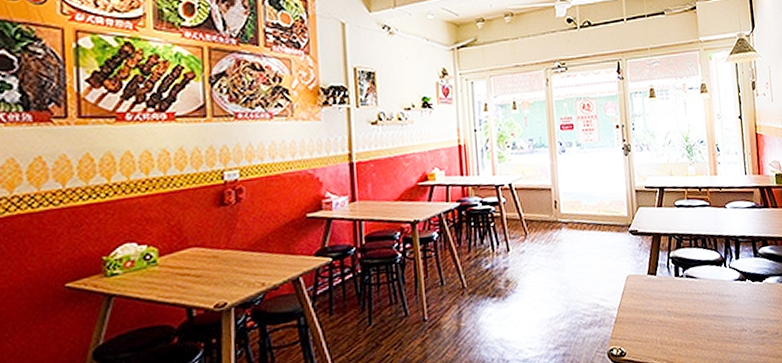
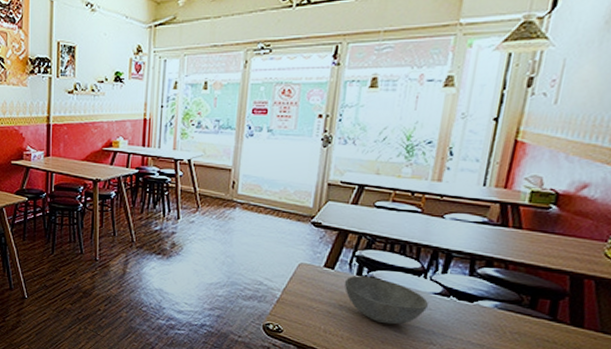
bowl: none [667,275,733,321] -> present [344,275,428,325]

